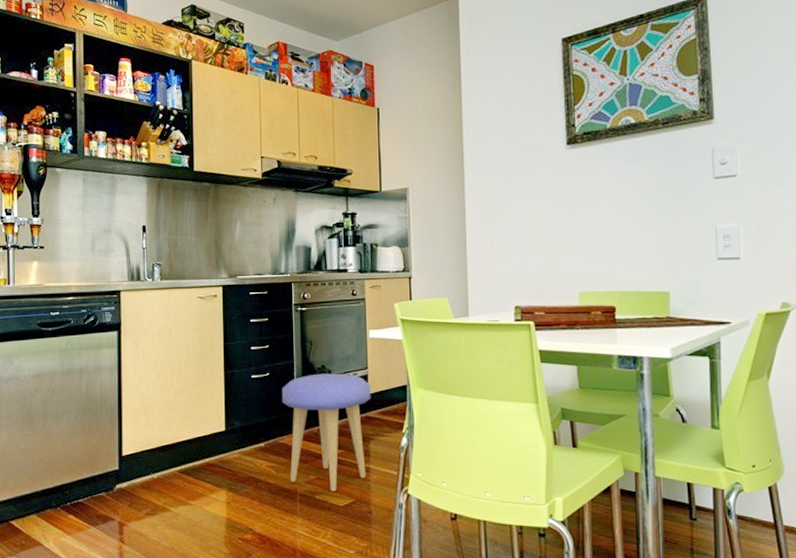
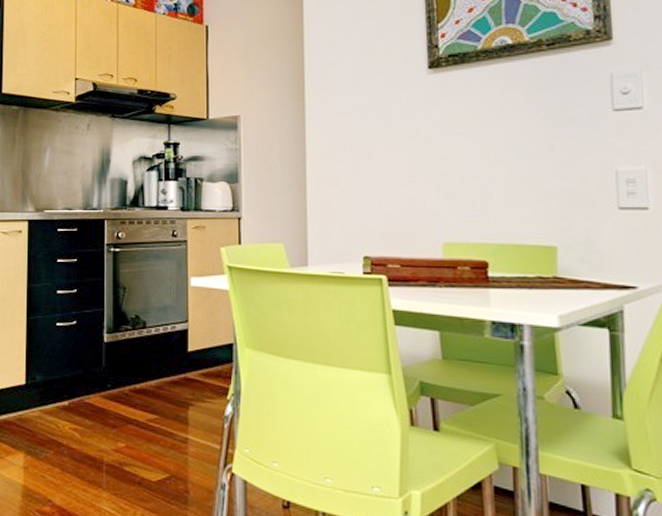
stool: present [281,373,371,492] -> none [89,325,191,464]

